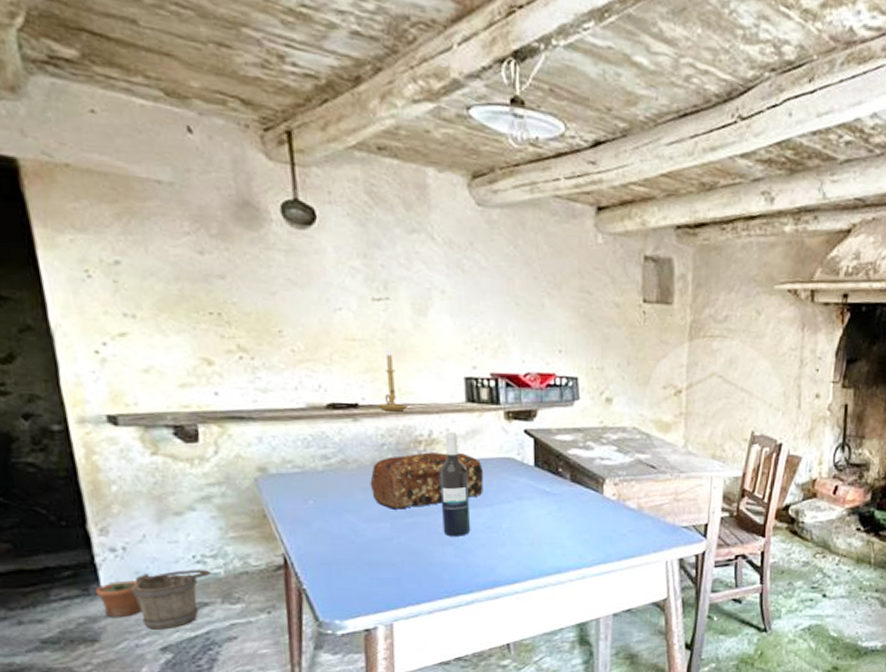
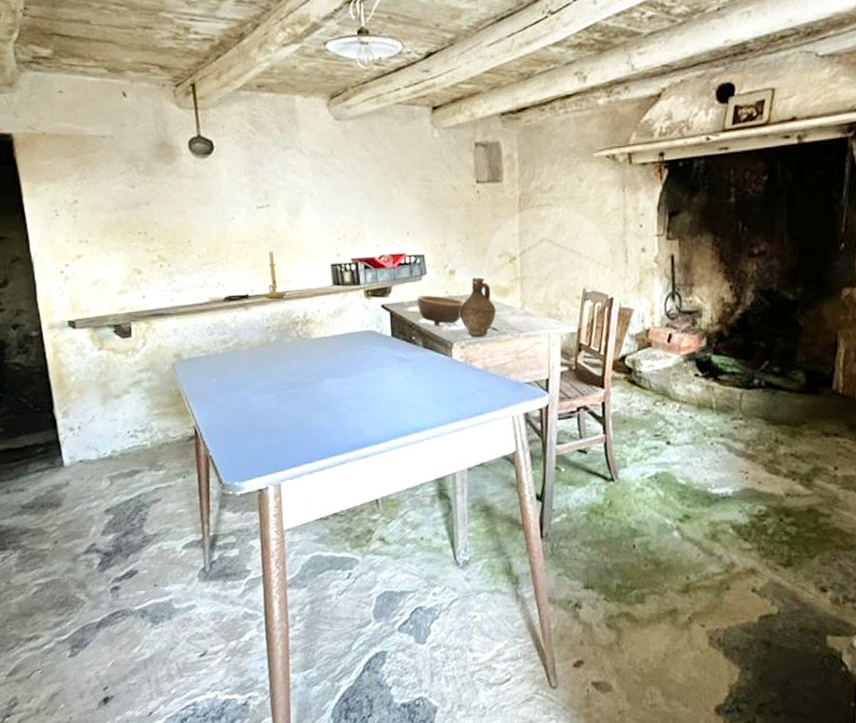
planter: present [95,580,141,618] -> none [59,454,91,486]
bucket: present [132,569,212,630] -> none [85,442,142,495]
bread loaf: present [370,452,483,510] -> none [259,330,350,383]
wine bottle: present [439,431,471,536] -> none [313,311,341,403]
wooden bowl: none [566,423,621,459] -> present [417,295,465,327]
ceramic jug: none [615,409,655,475] -> present [460,277,496,338]

